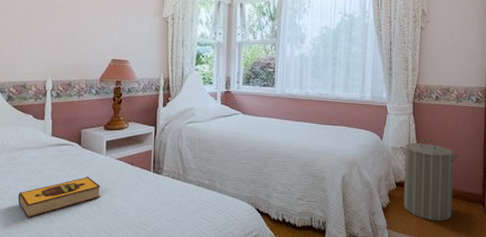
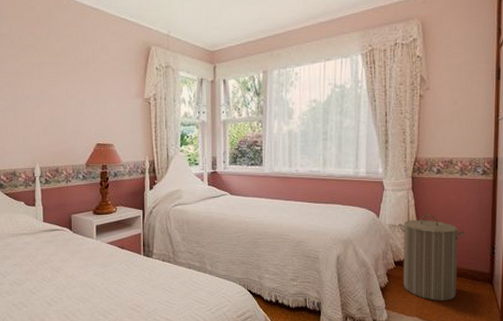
hardback book: present [18,177,101,218] -> none [16,261,94,302]

